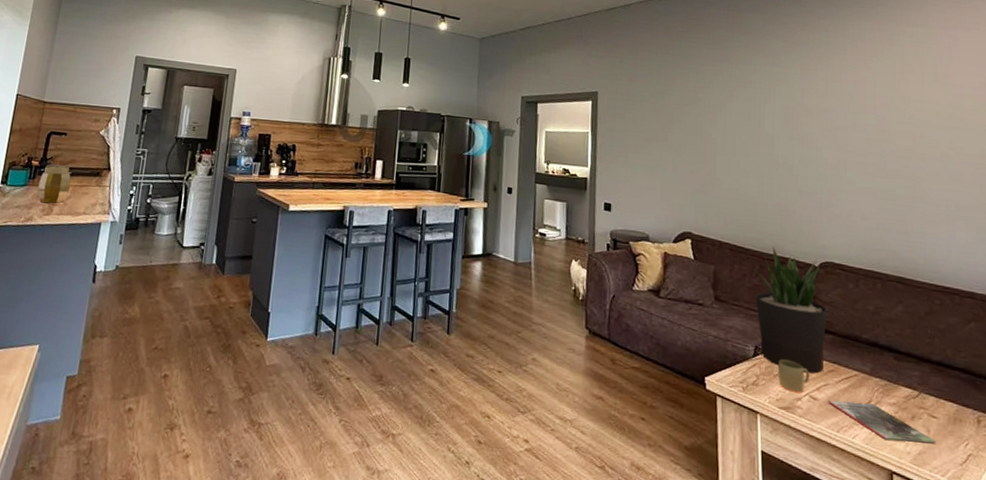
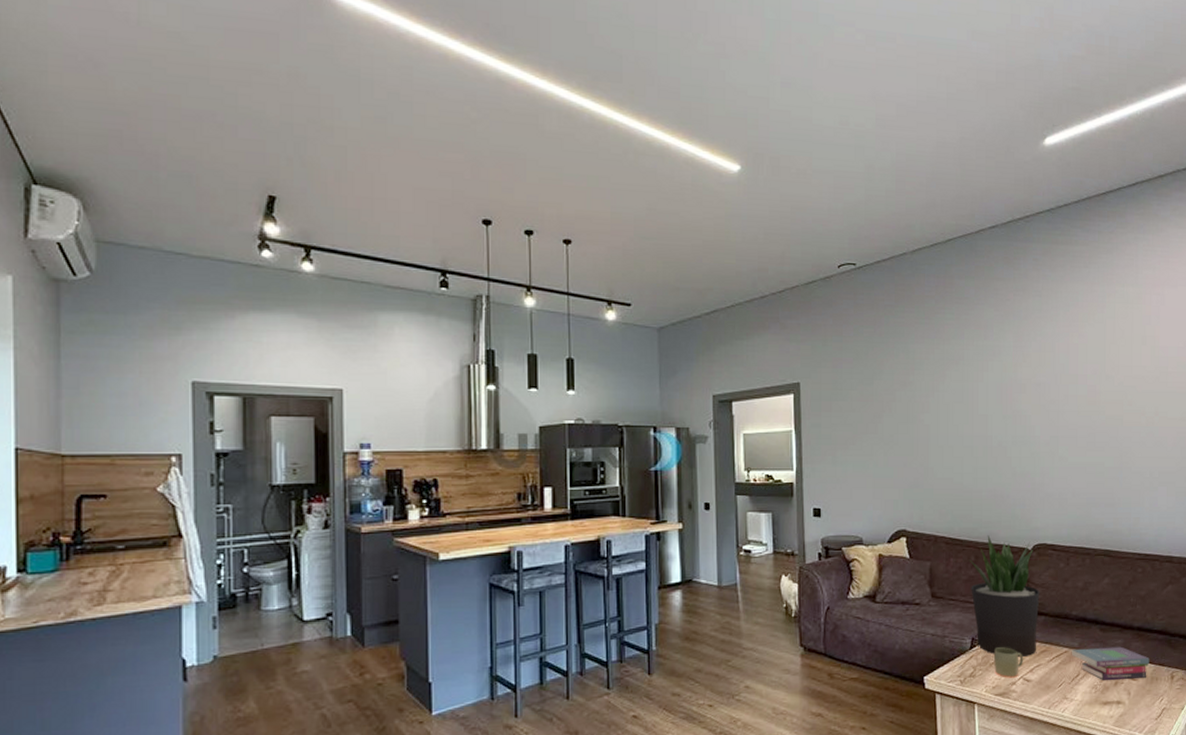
jar: present [37,165,71,204] -> none [77,538,125,591]
magazine: present [828,400,937,444] -> none [1040,676,1136,709]
books: none [861,373,951,418] -> present [1071,646,1150,680]

